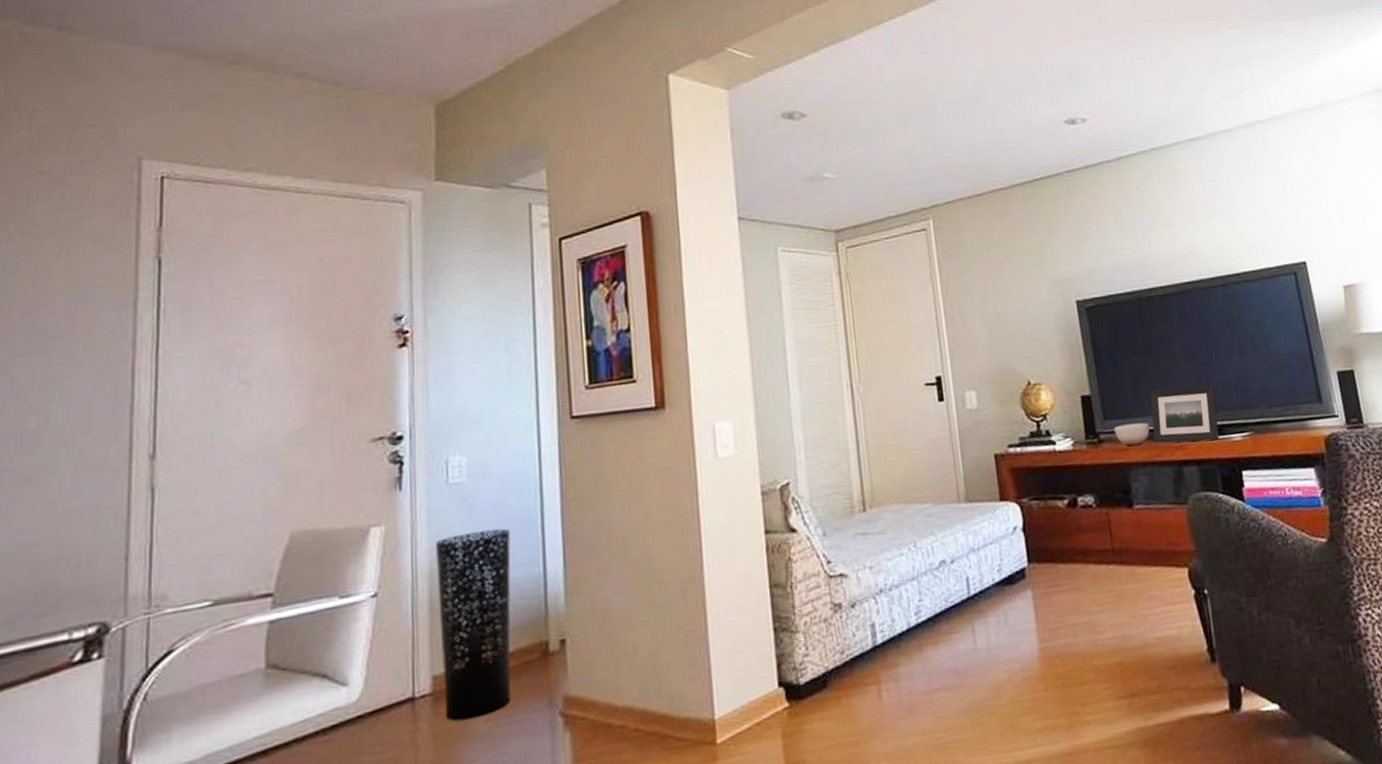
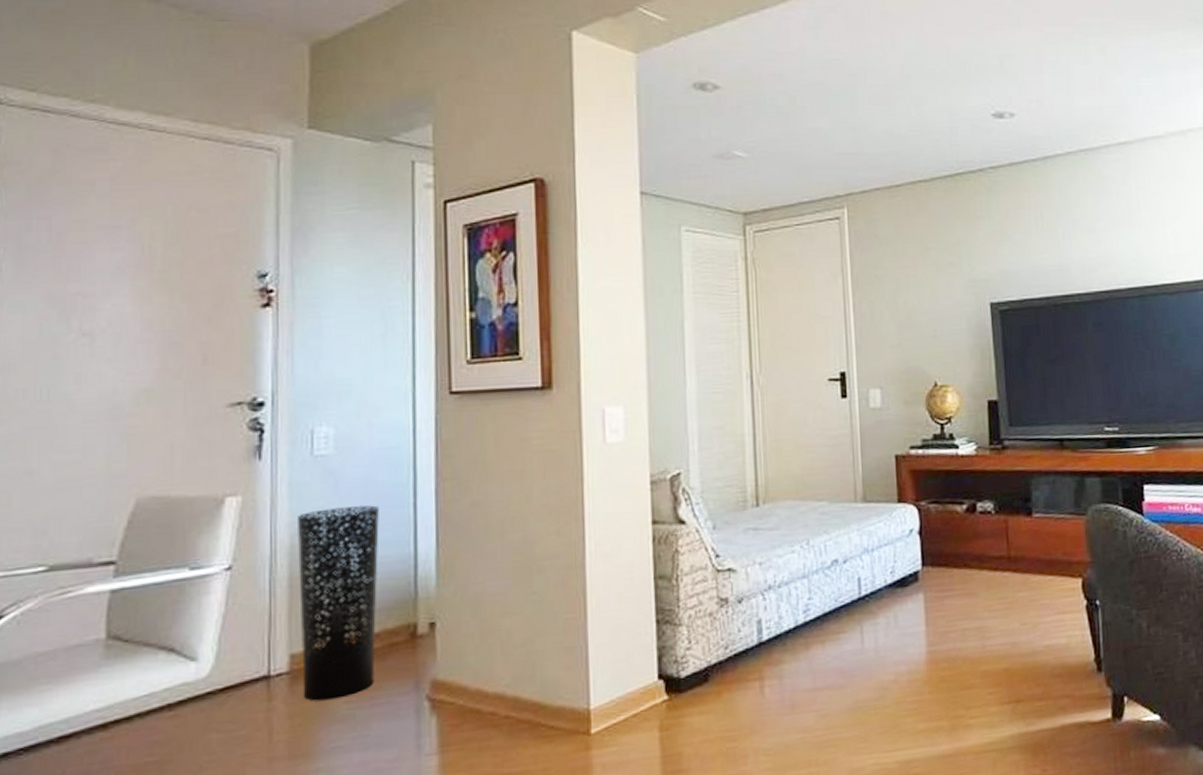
bowl: present [1114,422,1150,447] -> none [1019,431,1055,455]
picture frame: present [1150,385,1220,443] -> none [1057,397,1124,453]

